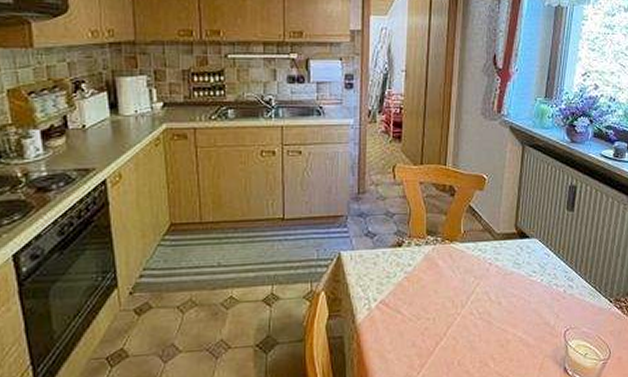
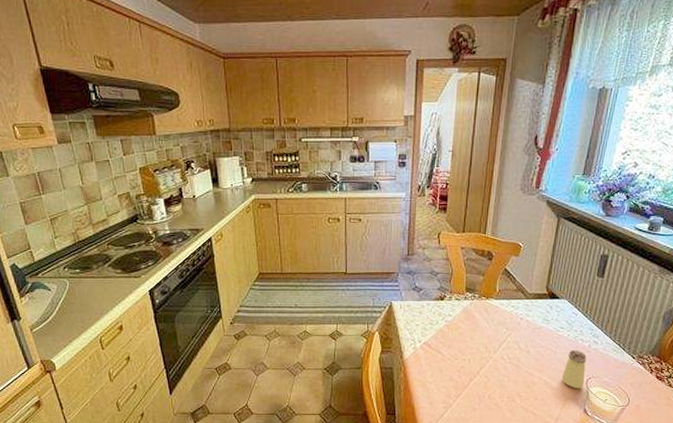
saltshaker: none [537,296,562,344] -> present [561,349,586,389]

